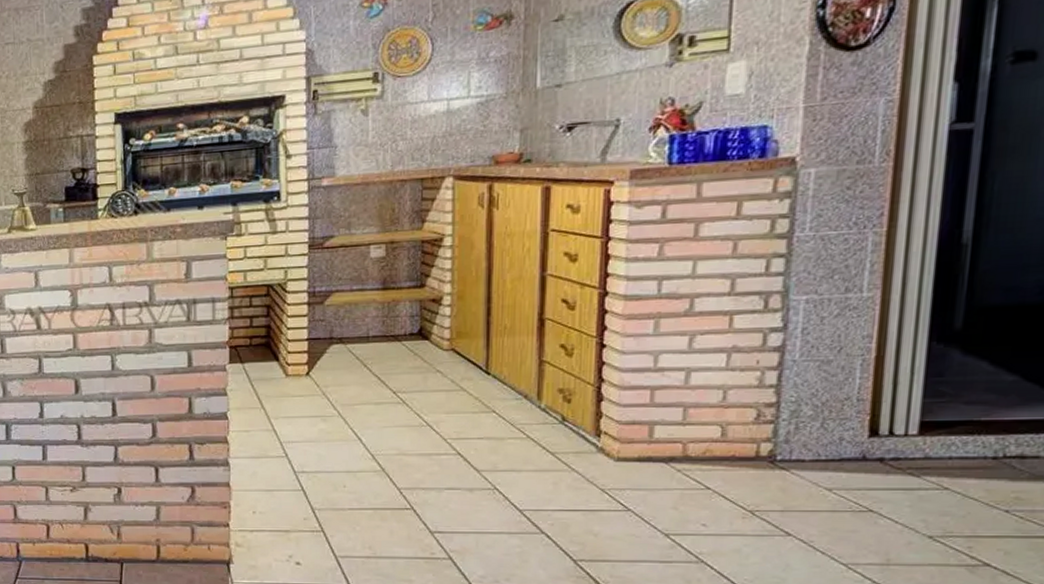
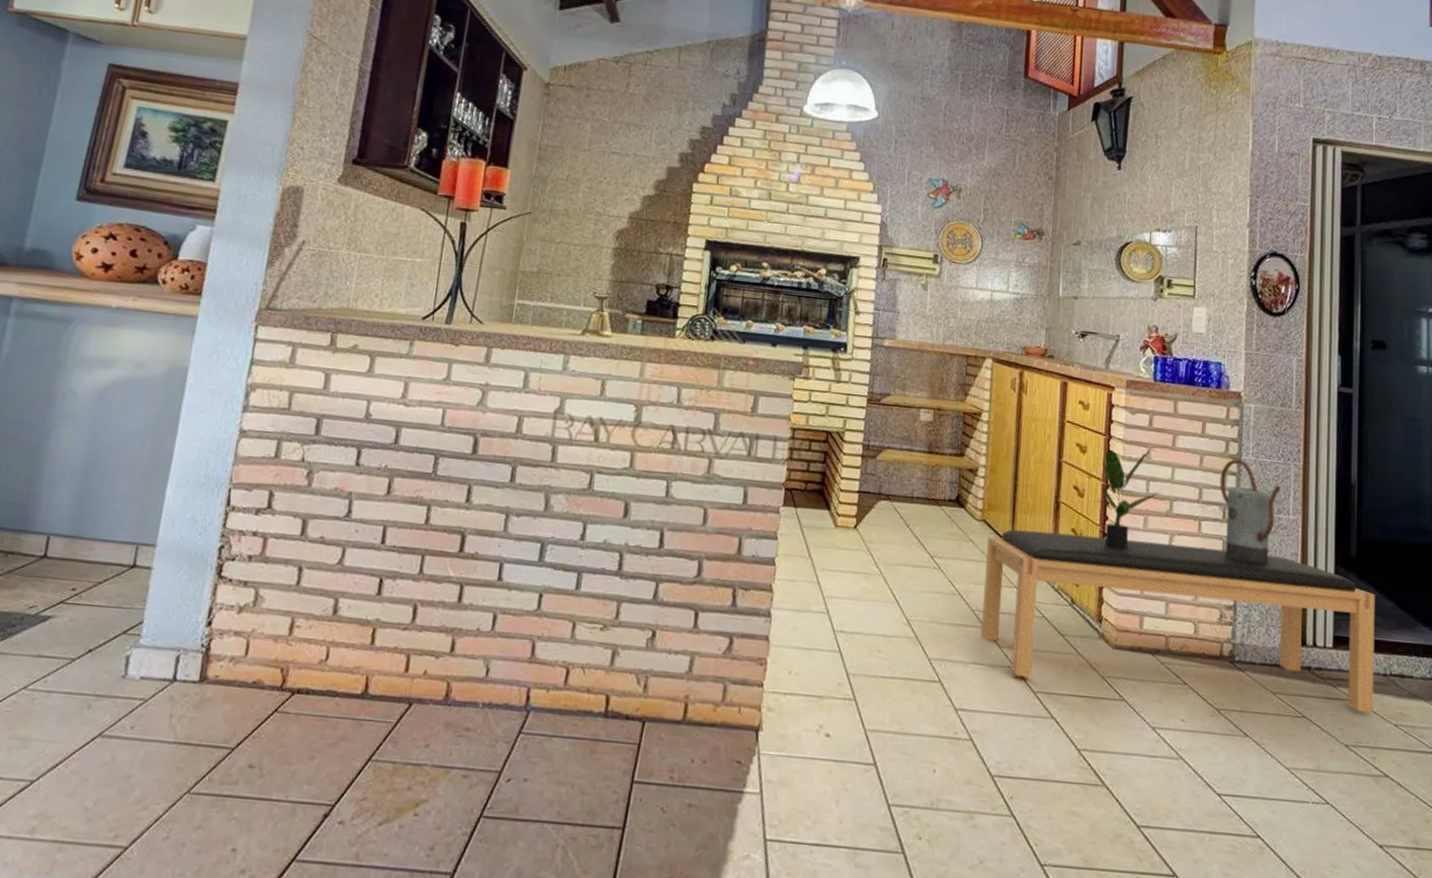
bench: none [456,342,989,499] -> present [981,529,1375,712]
potted plant: none [590,246,674,357] -> present [1095,448,1158,548]
watering can: none [760,237,853,353] -> present [1219,458,1282,563]

